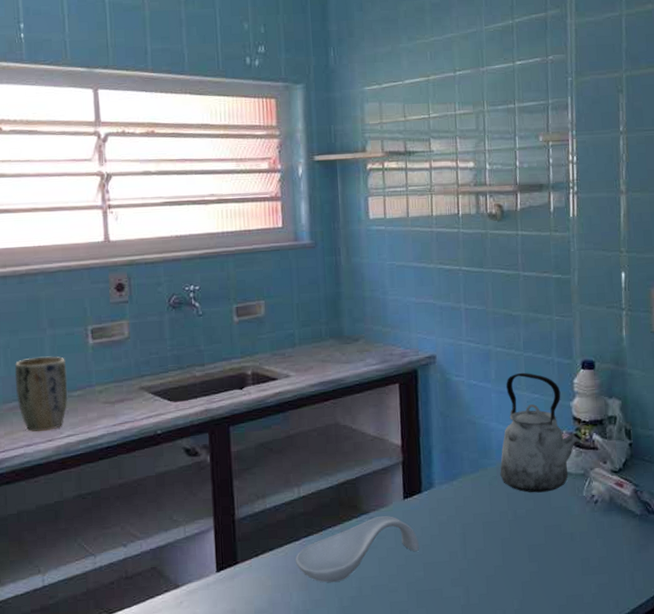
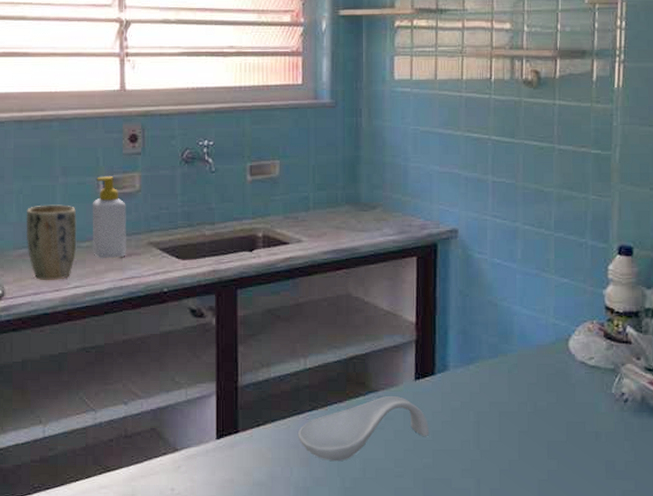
soap bottle: none [81,325,118,407] -> present [92,176,126,259]
kettle: present [500,372,582,493] -> none [521,254,614,385]

